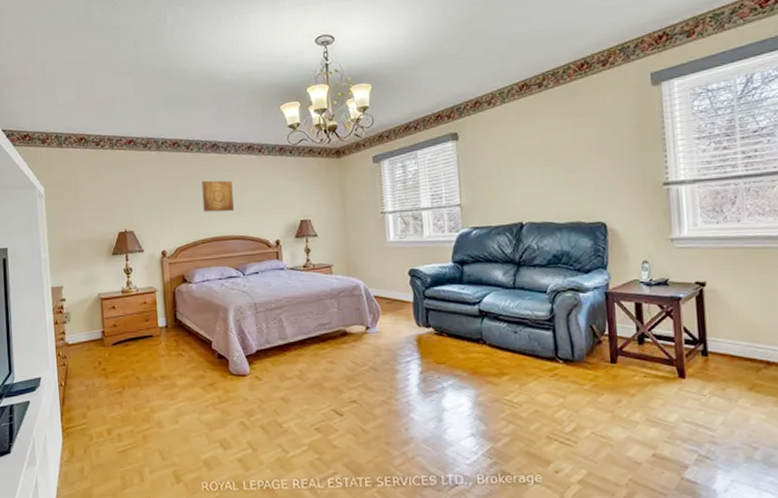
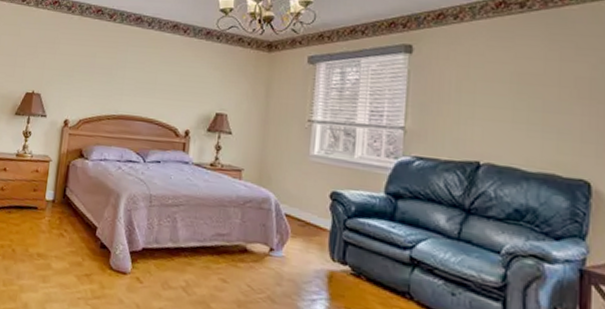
wall art: present [201,180,234,213] -> none [115,53,150,91]

